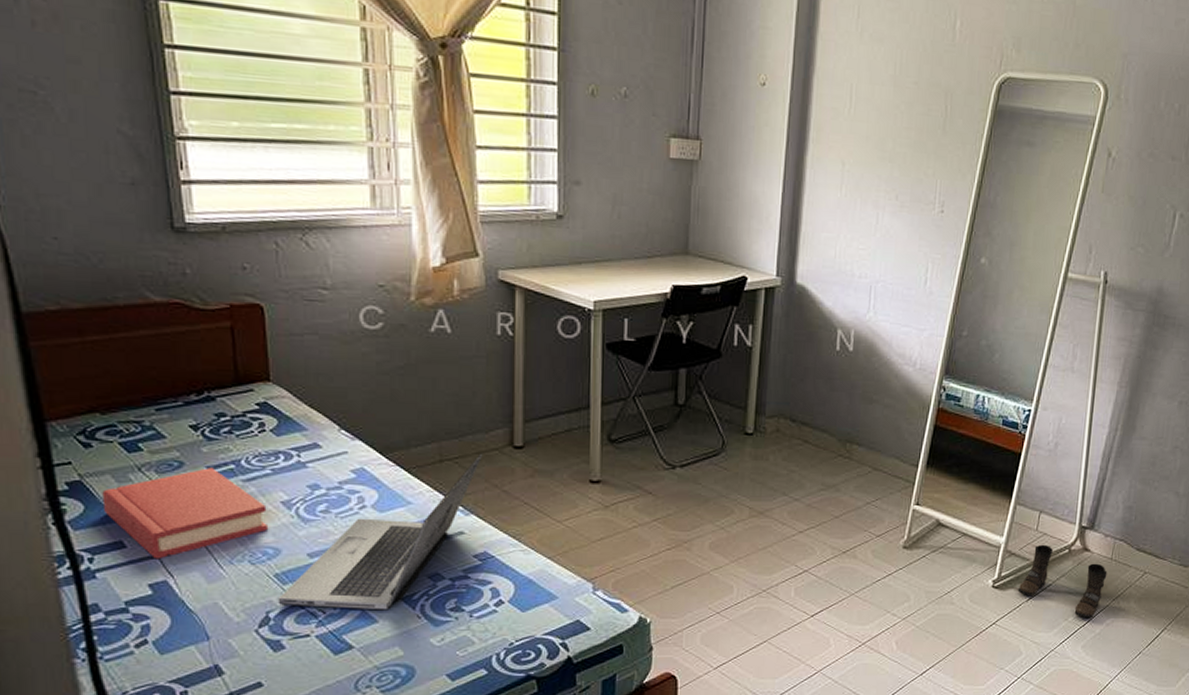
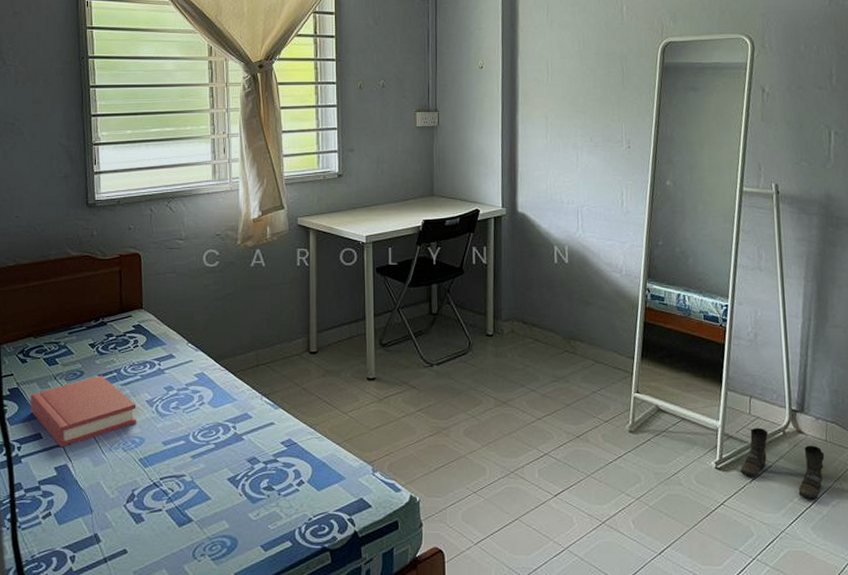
laptop: present [278,453,483,610] -> none [140,358,288,489]

